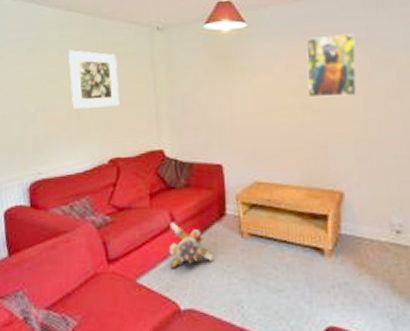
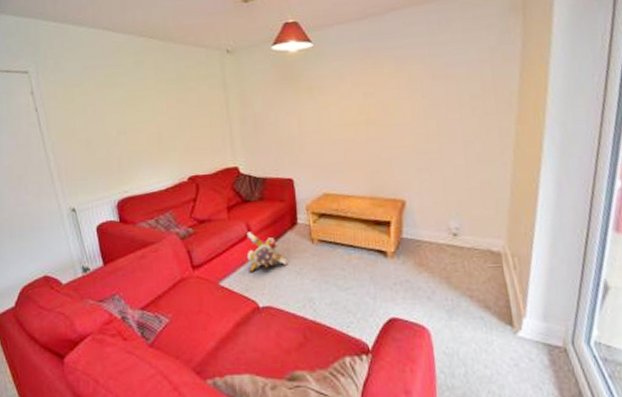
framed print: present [68,50,120,109] -> none [143,75,195,131]
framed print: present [306,33,357,98] -> none [370,50,419,114]

